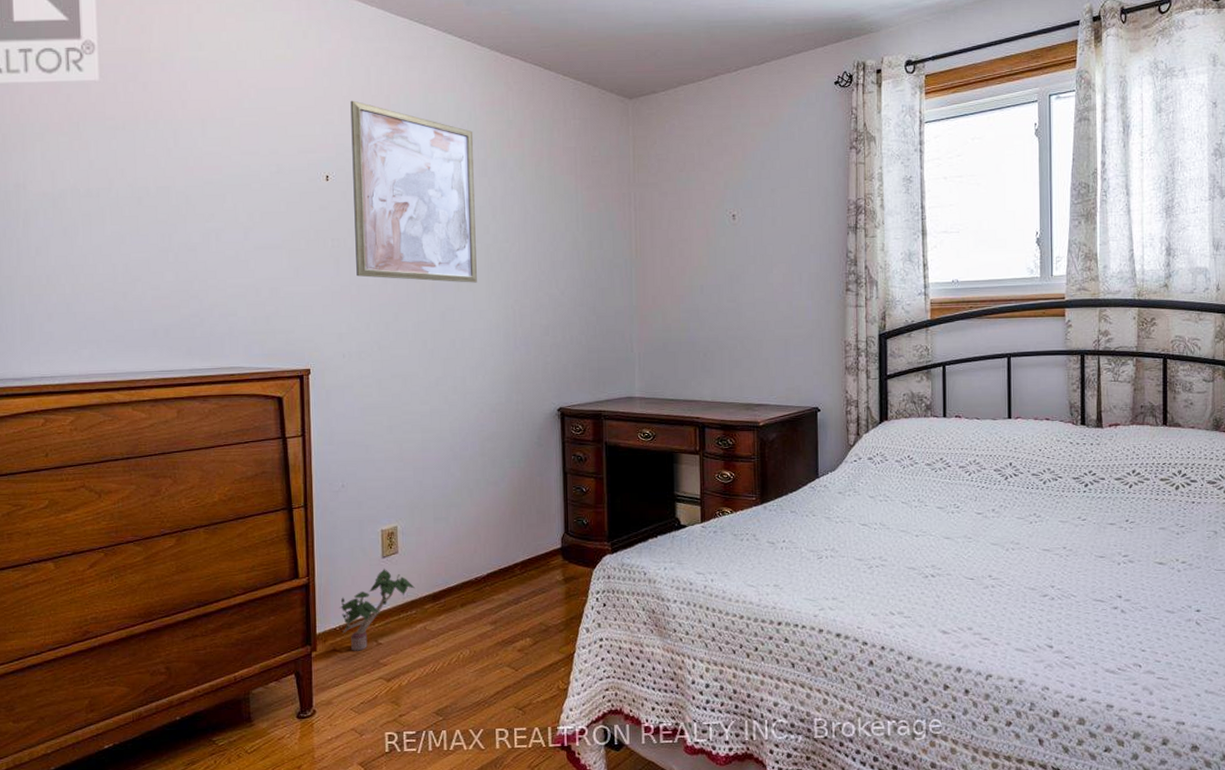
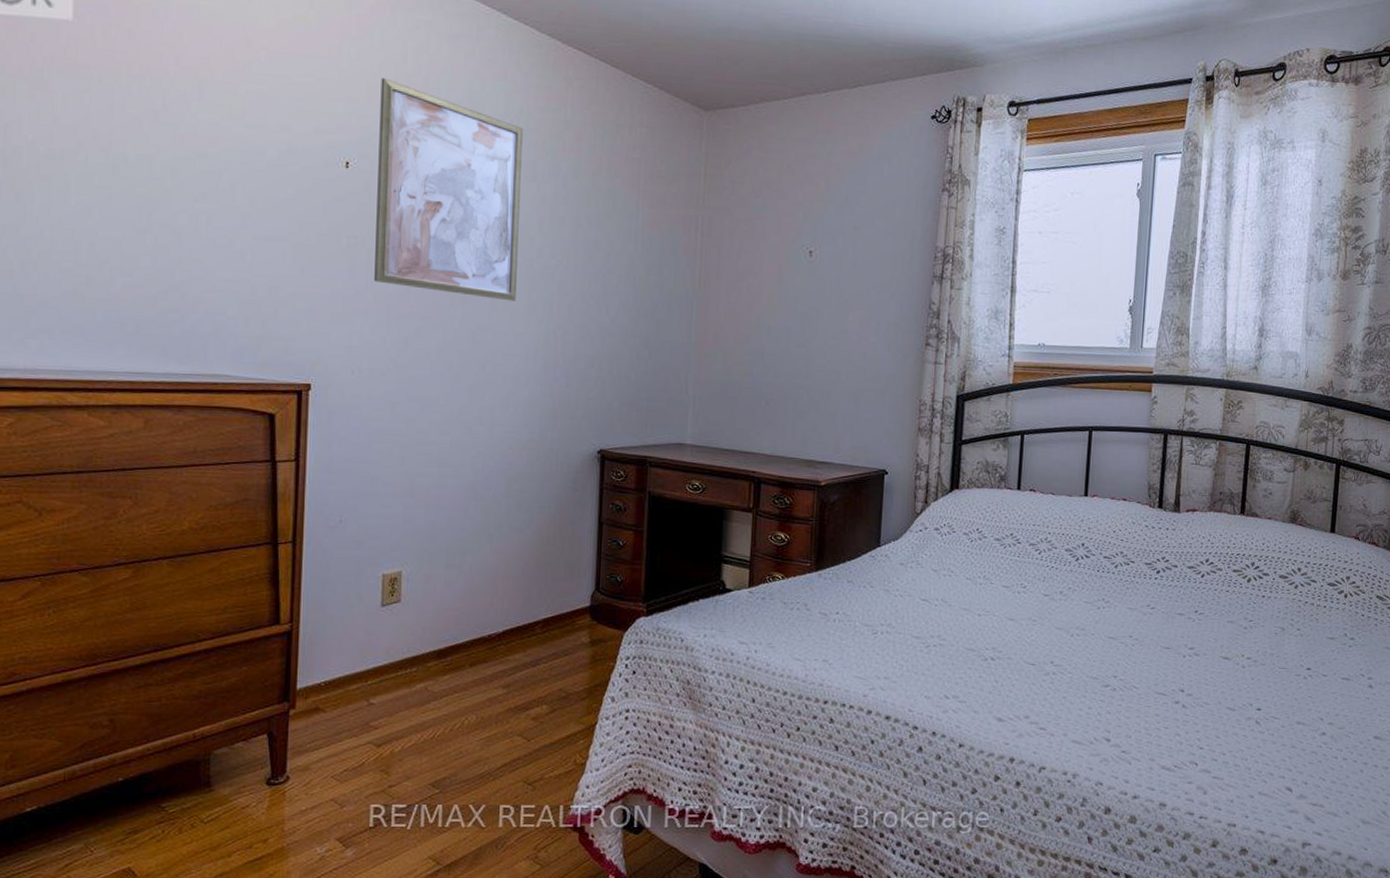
potted plant: present [339,568,415,651] -> none [325,618,417,711]

